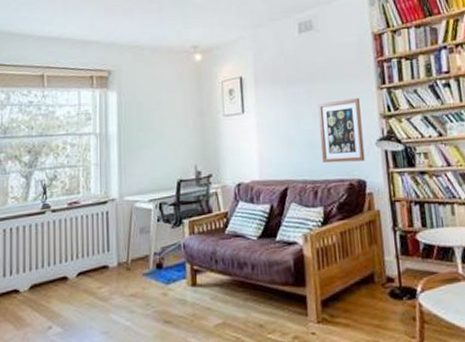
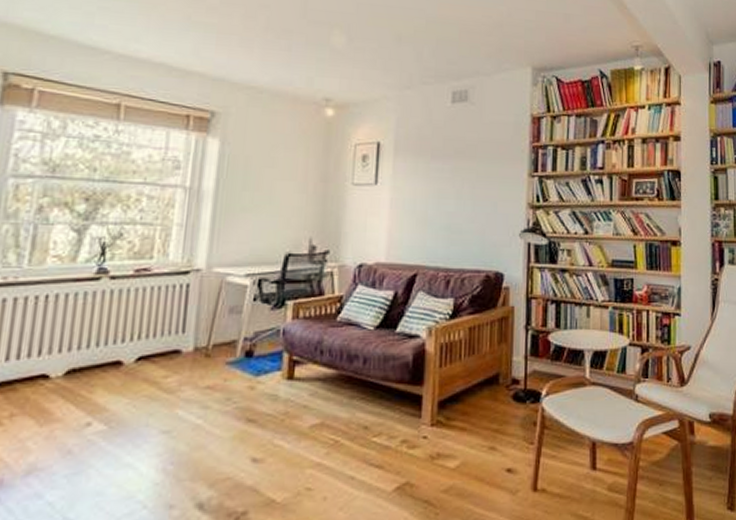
wall art: present [318,98,365,163] -> none [459,183,508,252]

